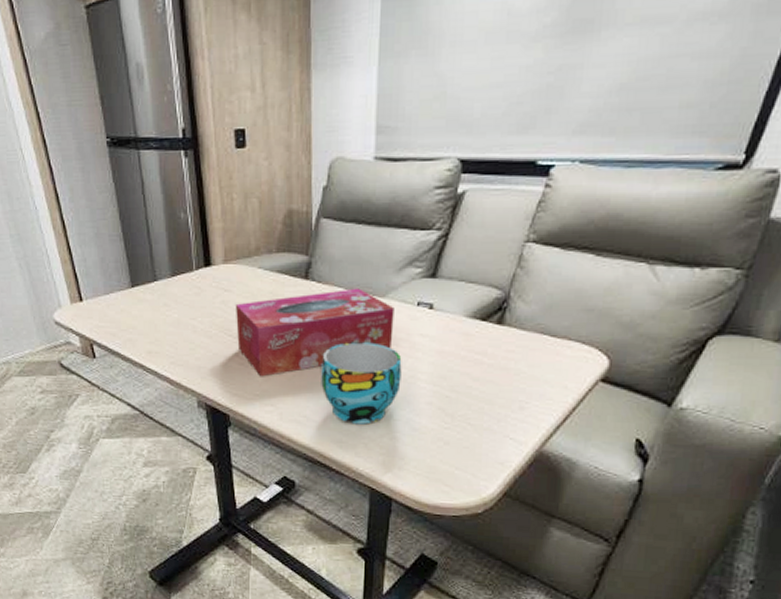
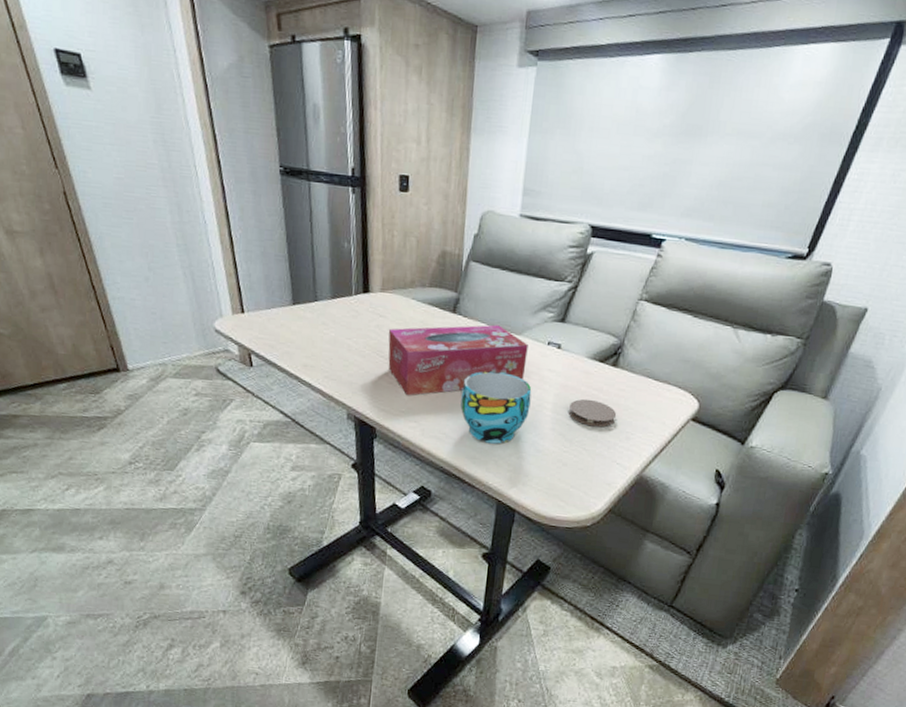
coaster: none [446,365,506,397] -> present [568,398,617,428]

